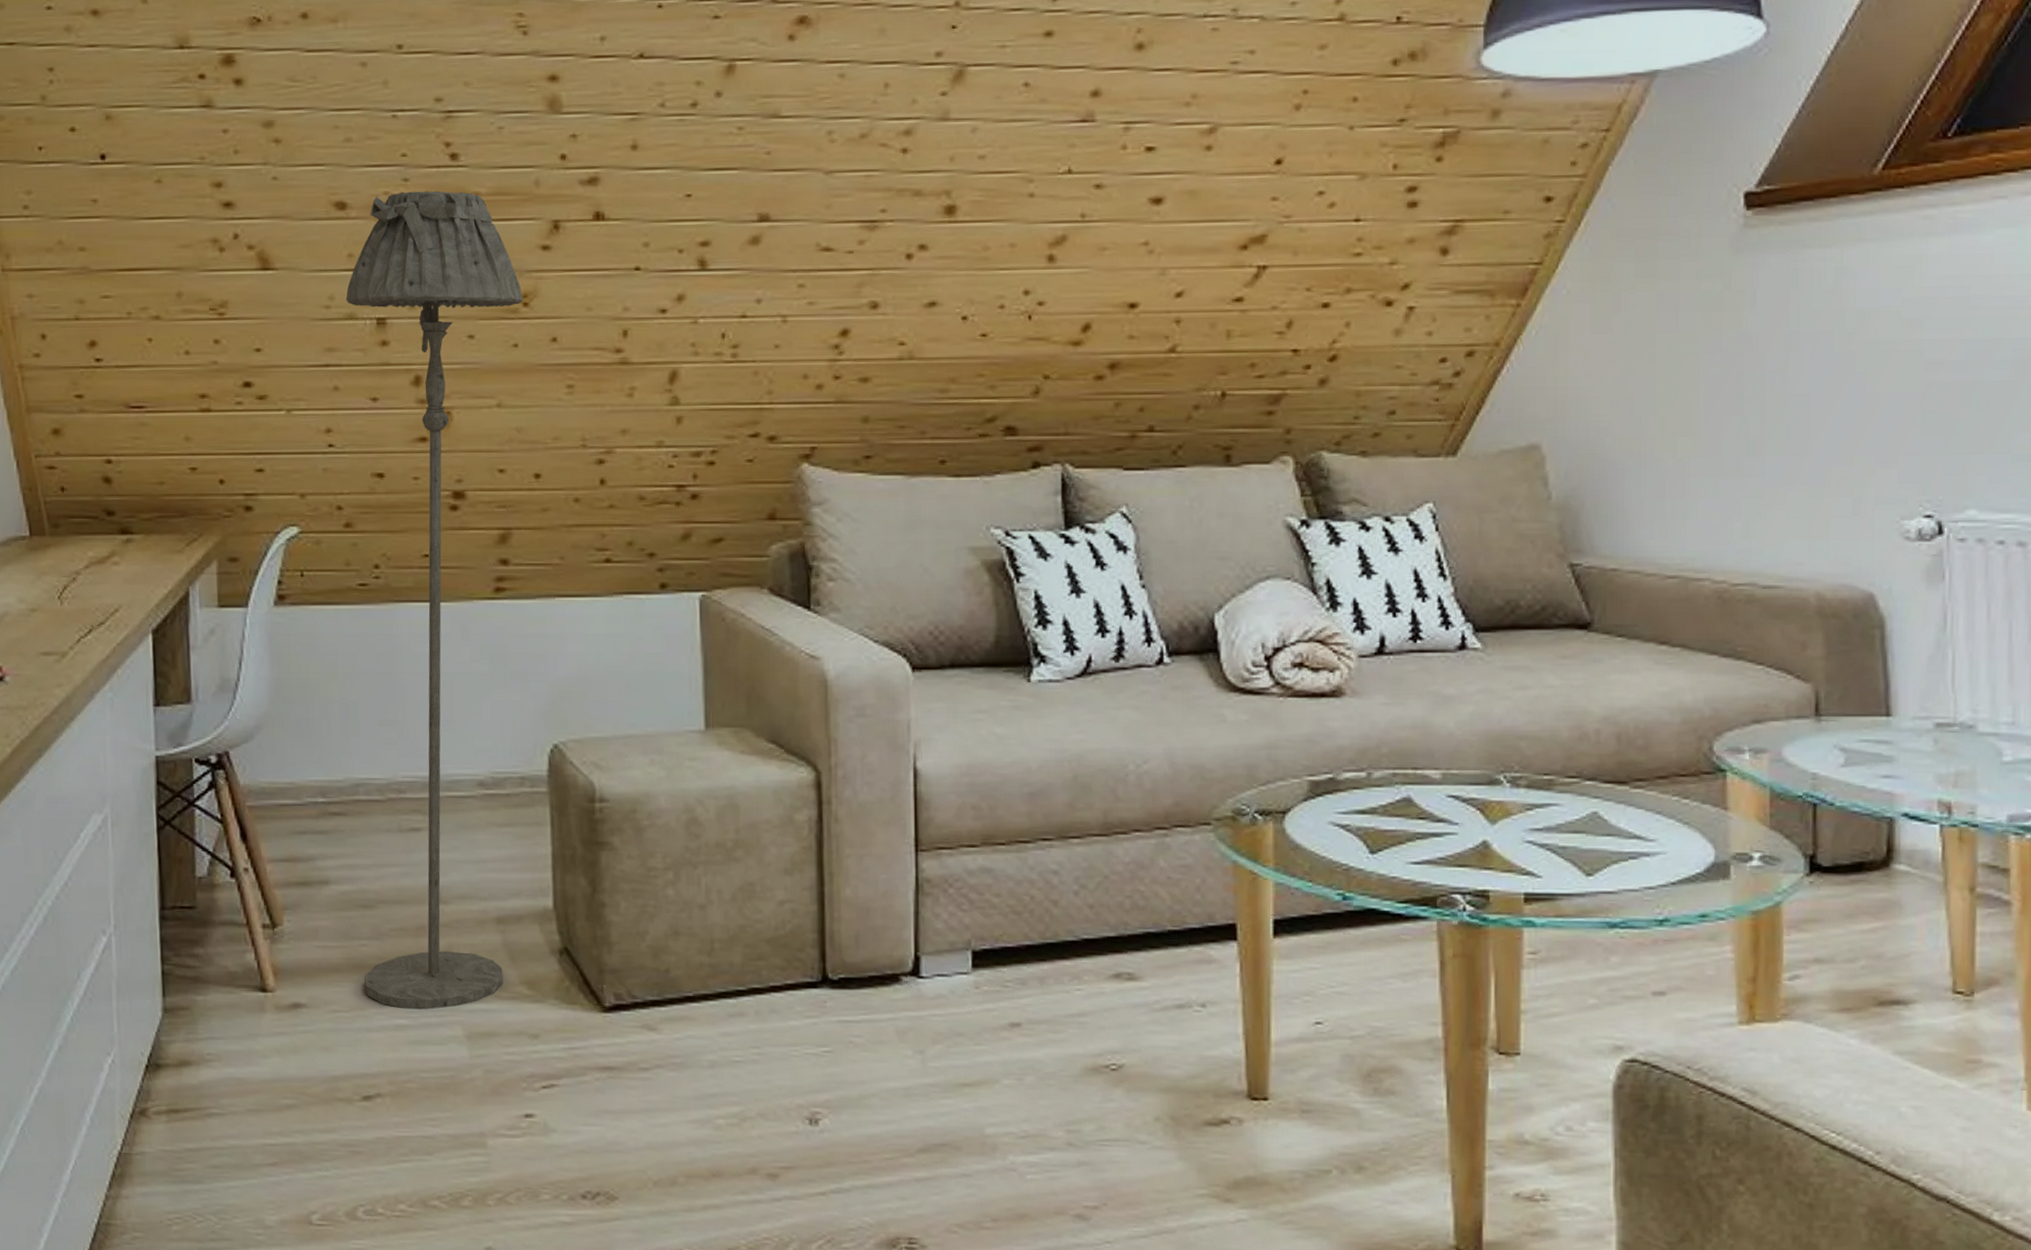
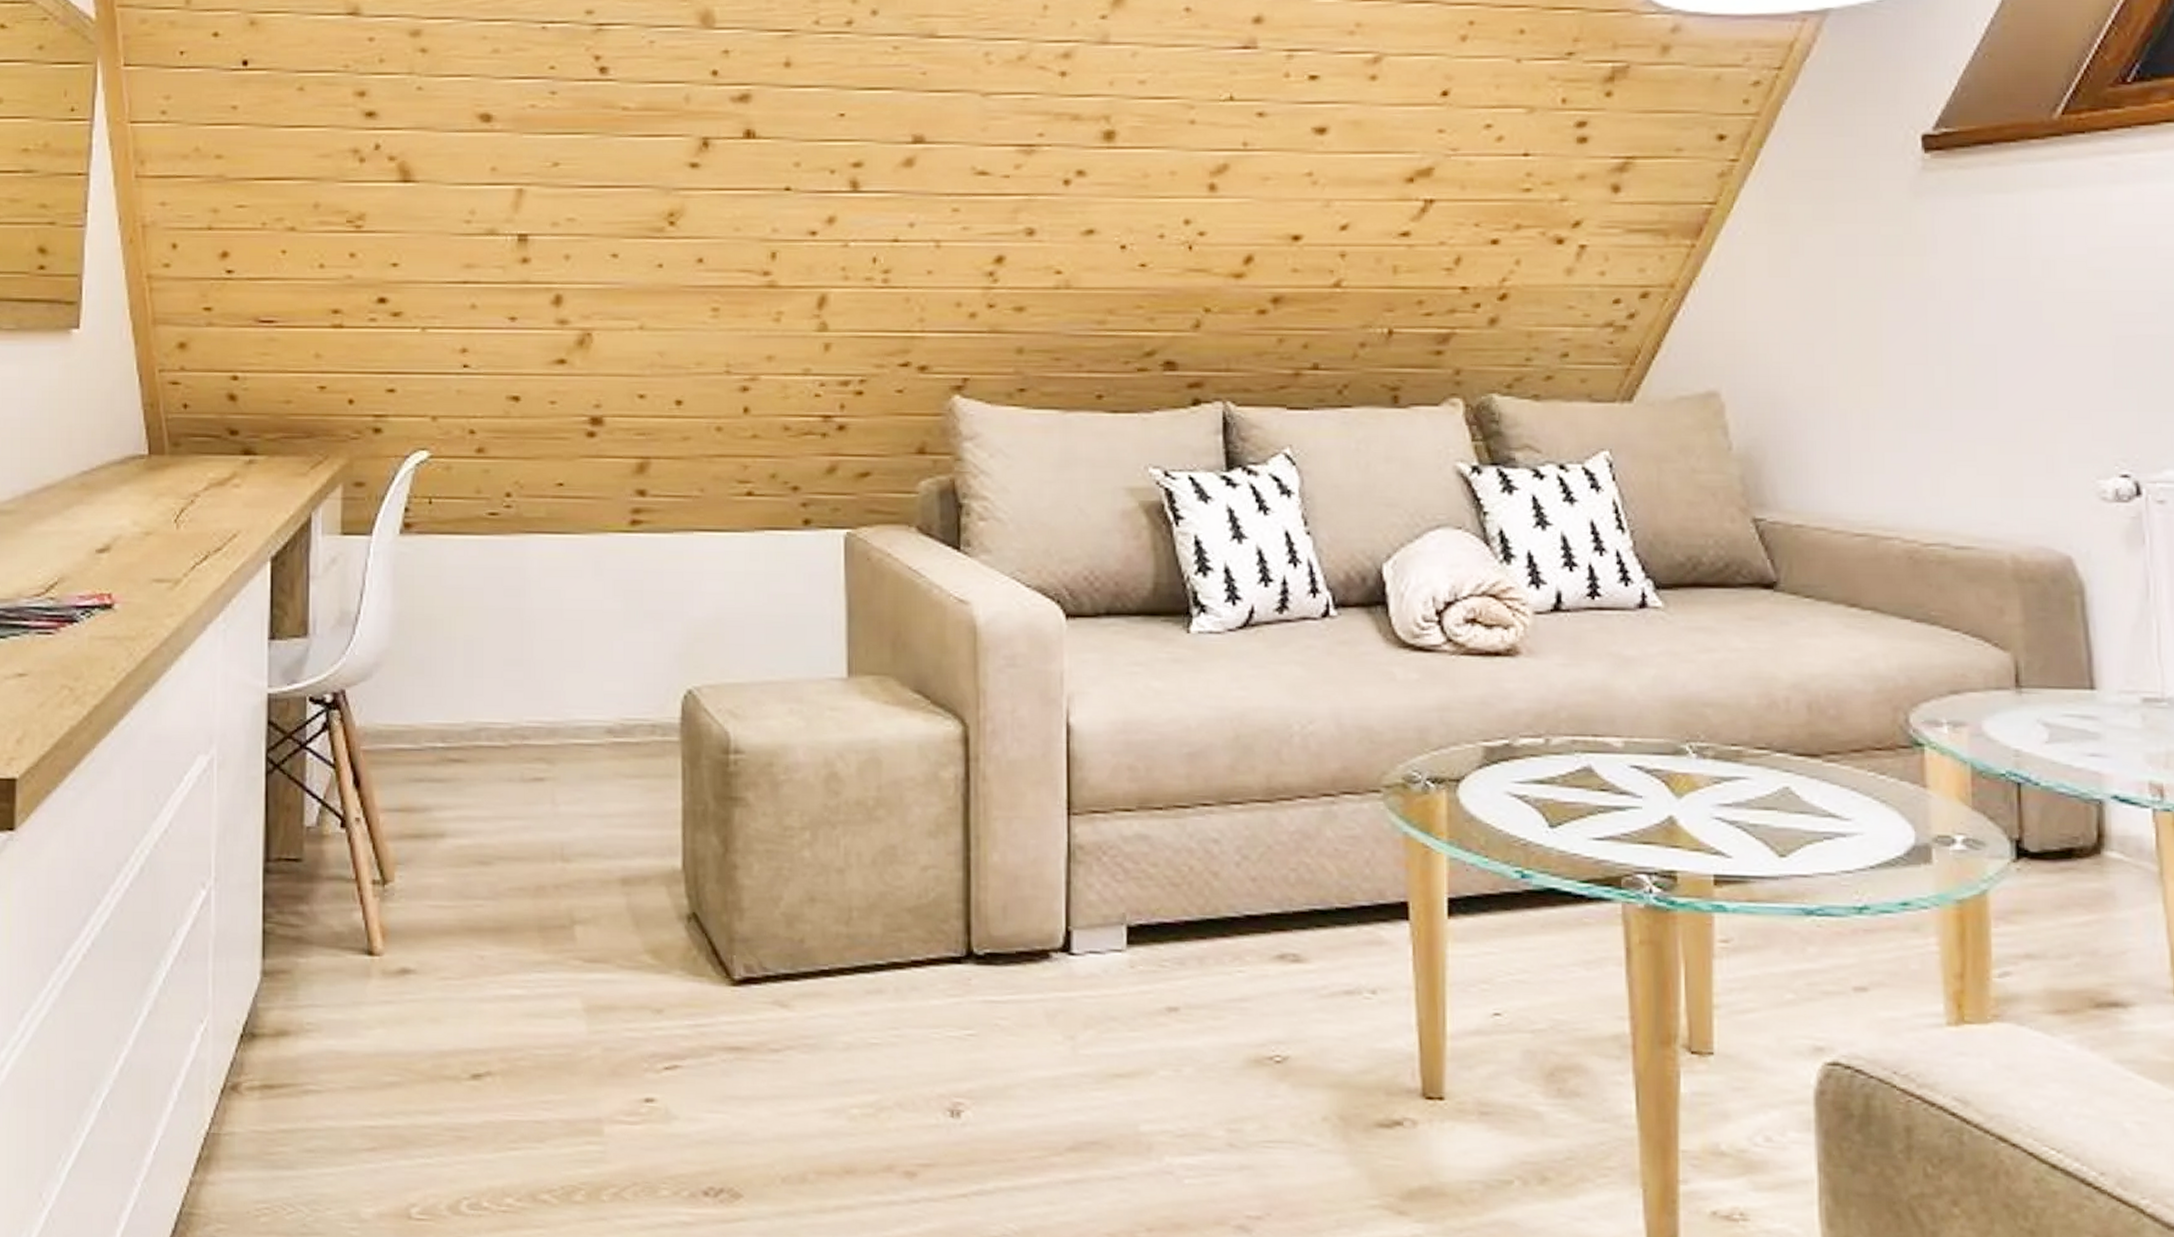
floor lamp: present [345,190,524,1010] -> none [477,104,670,979]

